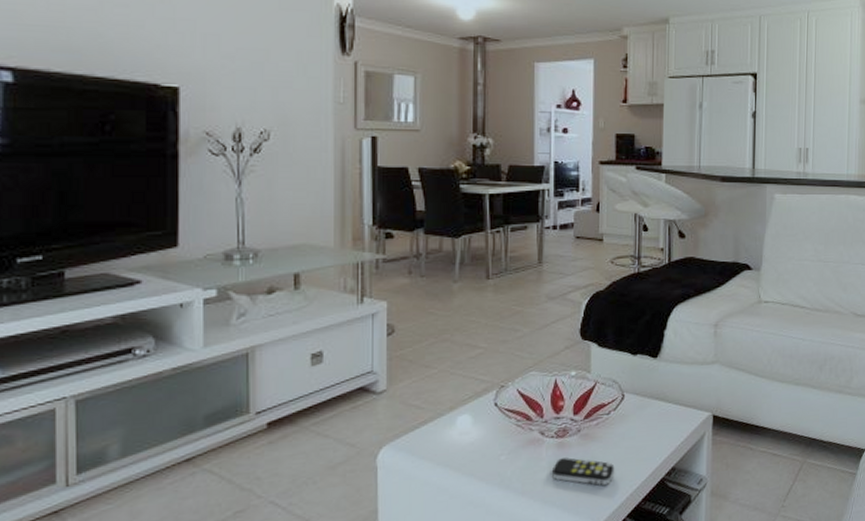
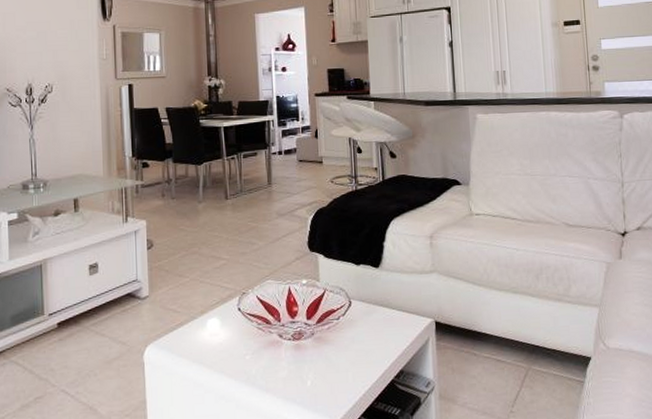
remote control: present [551,458,615,485] -> none [290,359,347,385]

